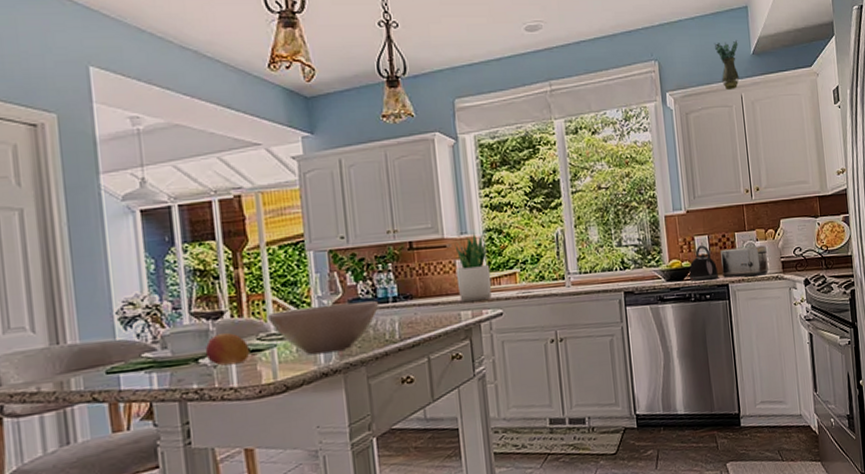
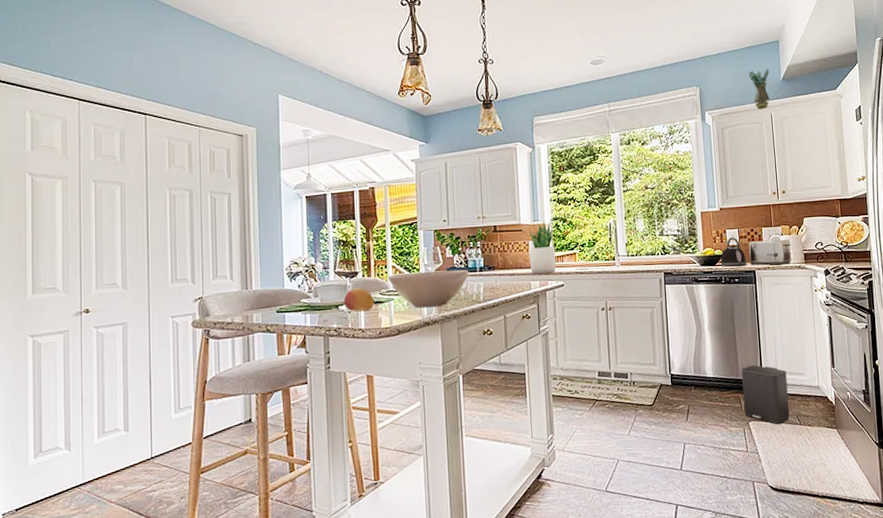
pedal bin: none [716,396,771,463] -> present [741,365,790,424]

